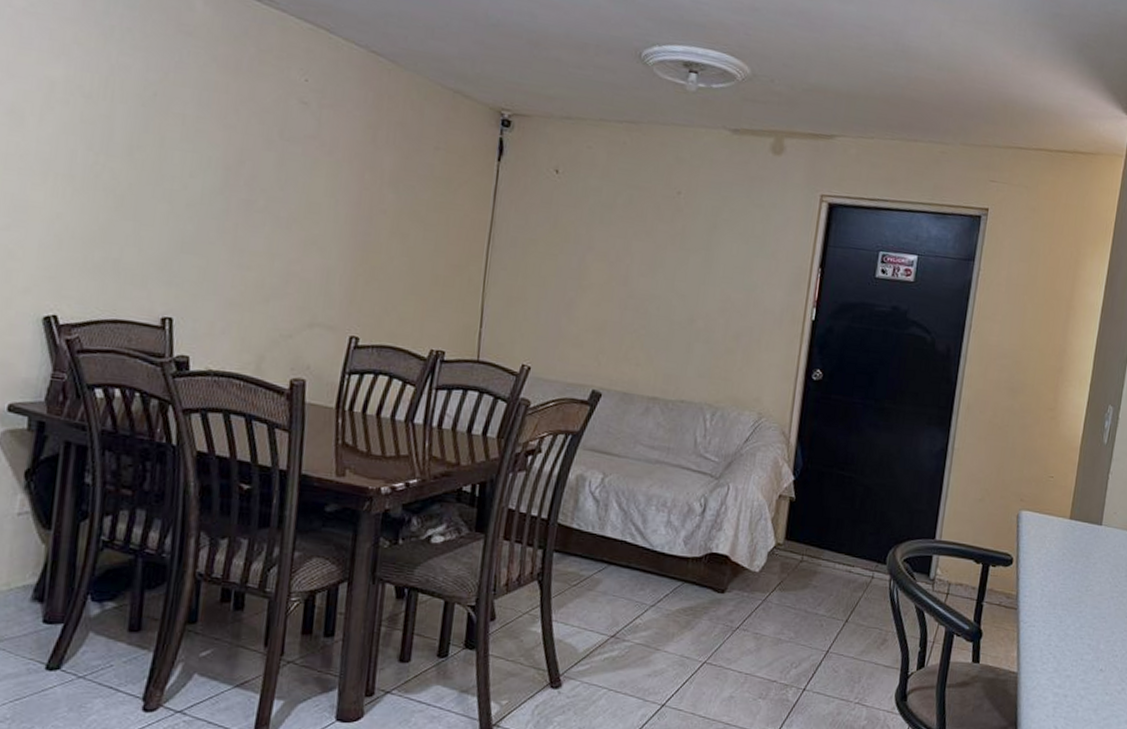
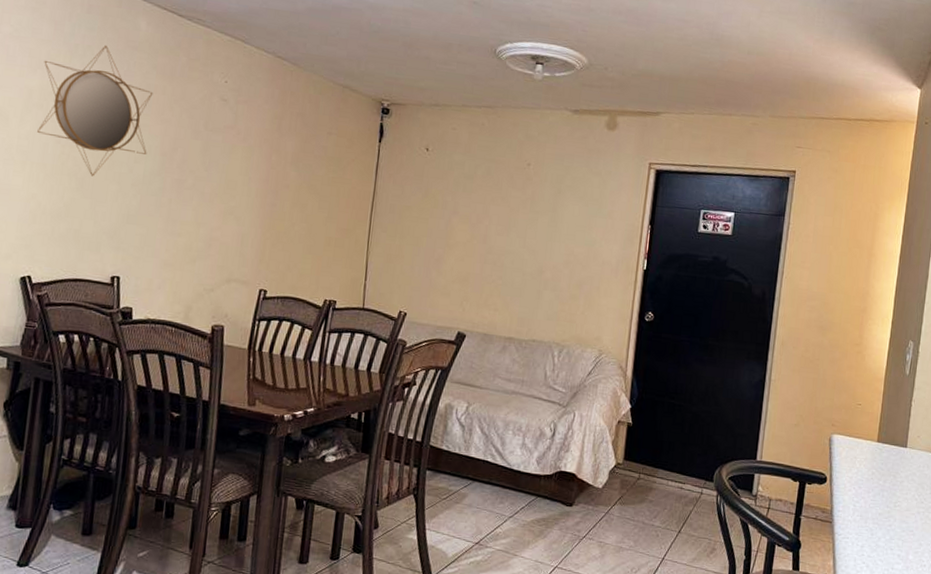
home mirror: none [62,27,213,193] -> present [37,44,153,177]

